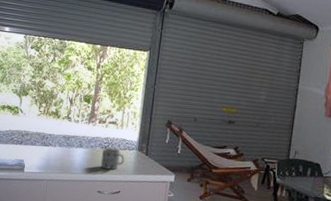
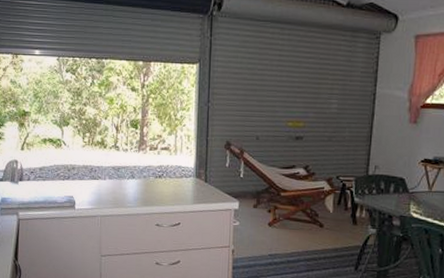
mug: present [100,147,125,170] -> none [156,176,182,201]

